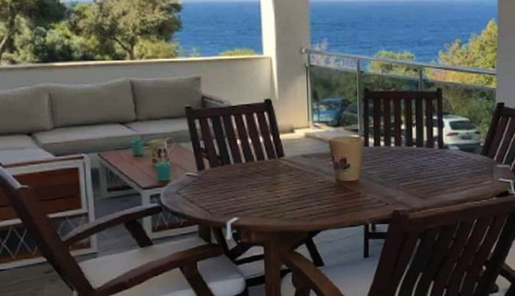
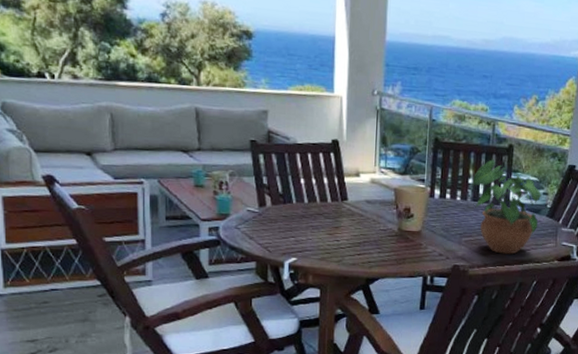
potted plant: none [405,104,474,196] -> present [472,159,542,254]

